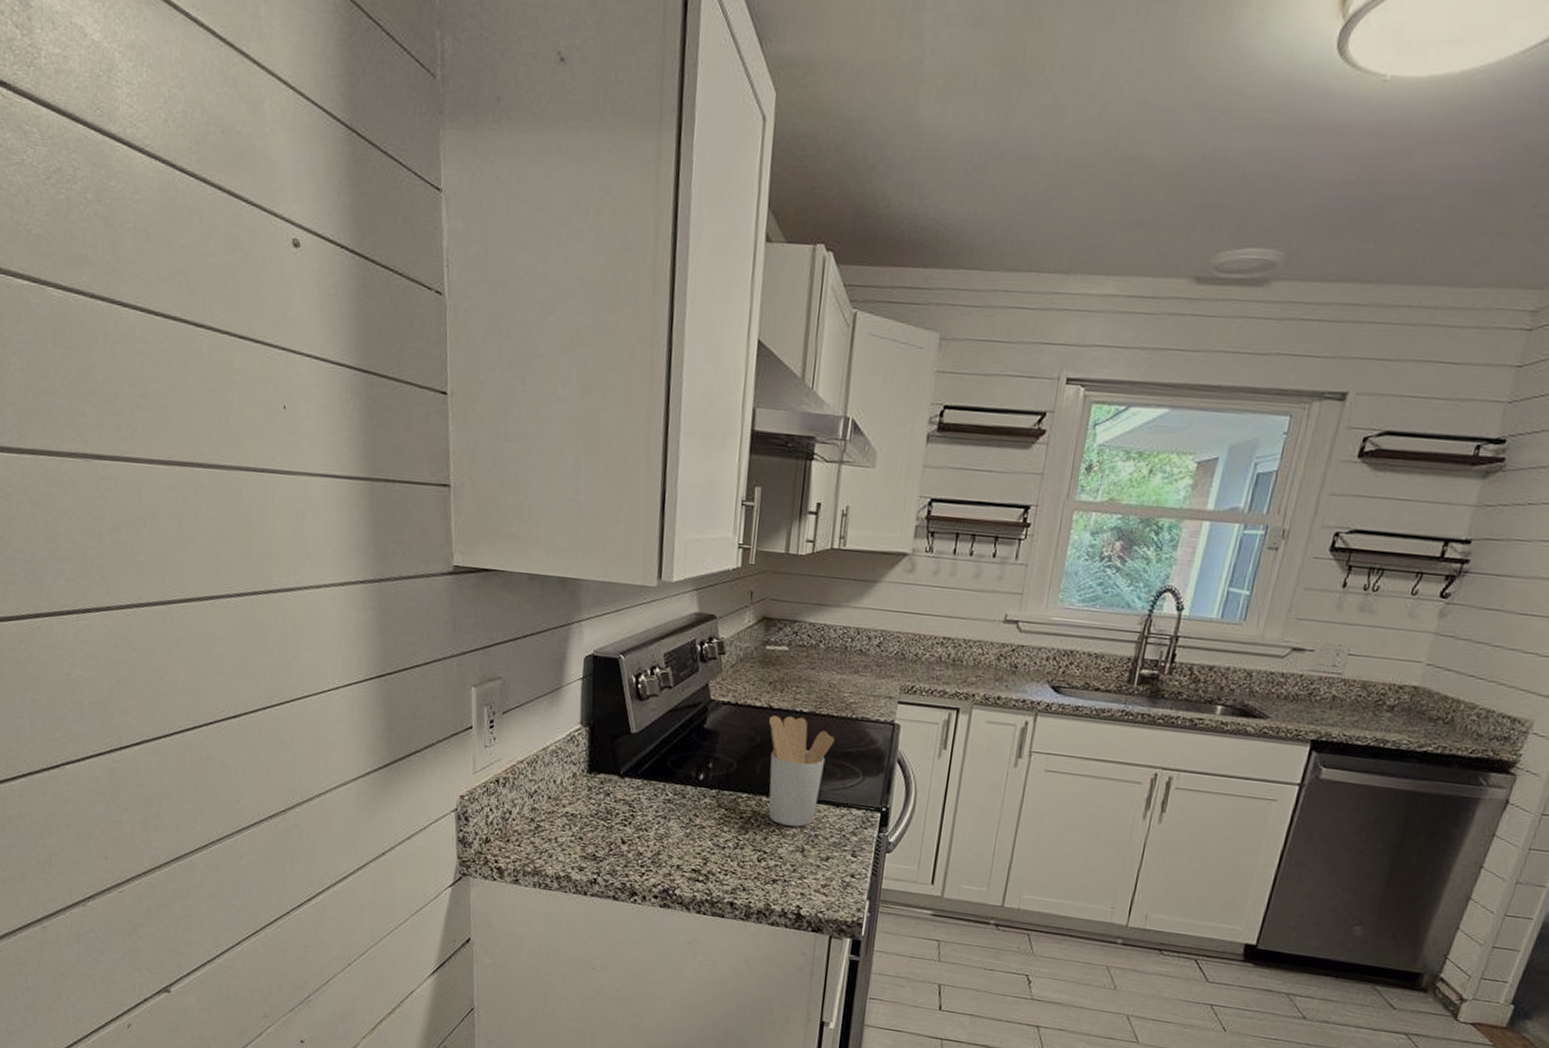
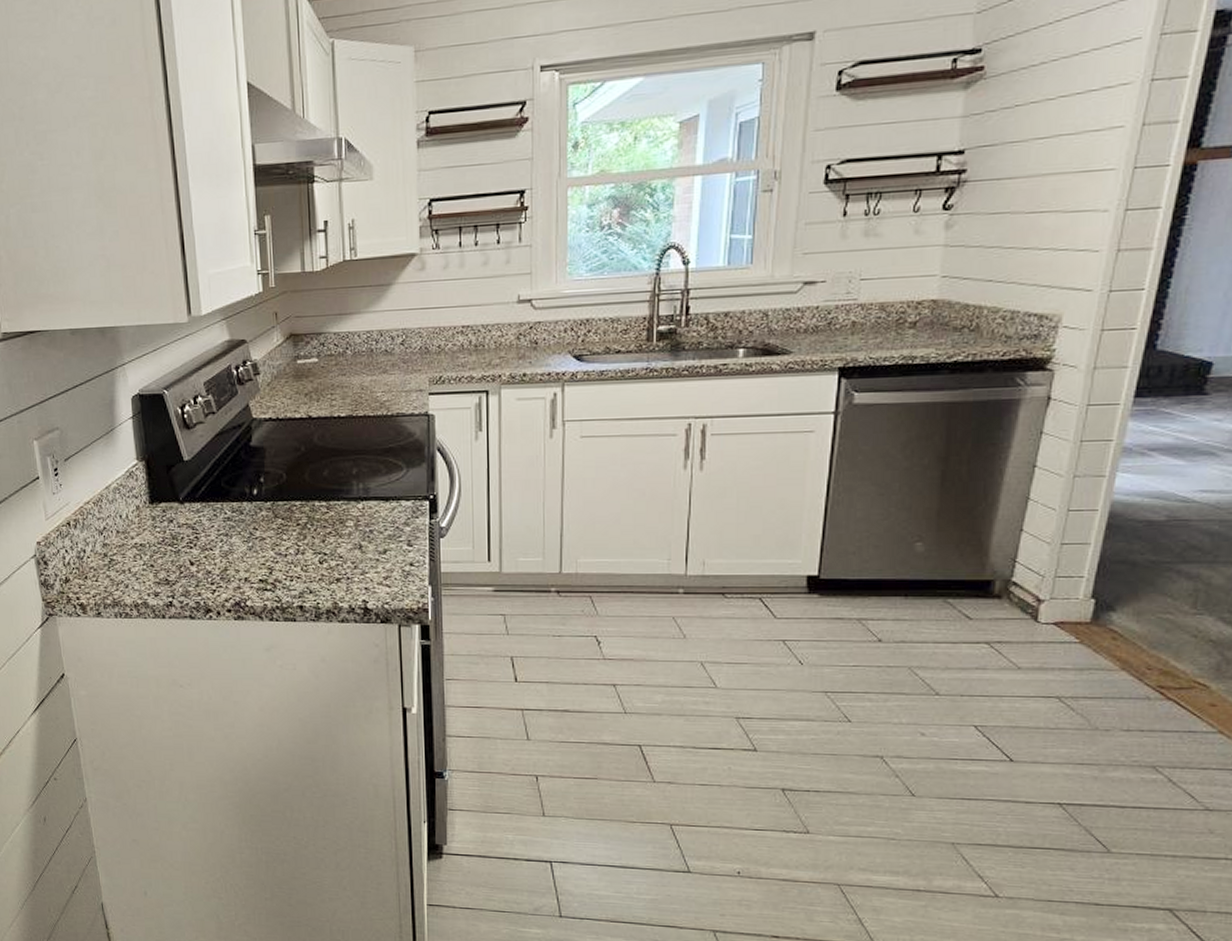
utensil holder: present [768,715,835,827] -> none [310,422,374,526]

